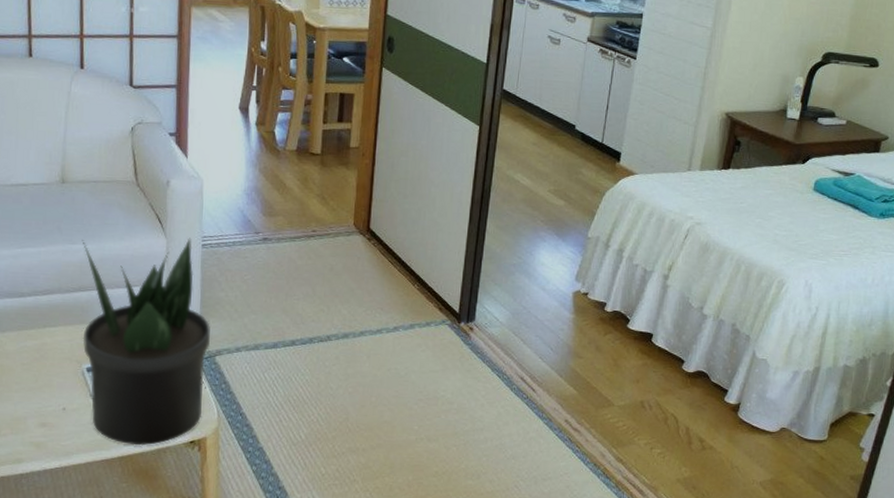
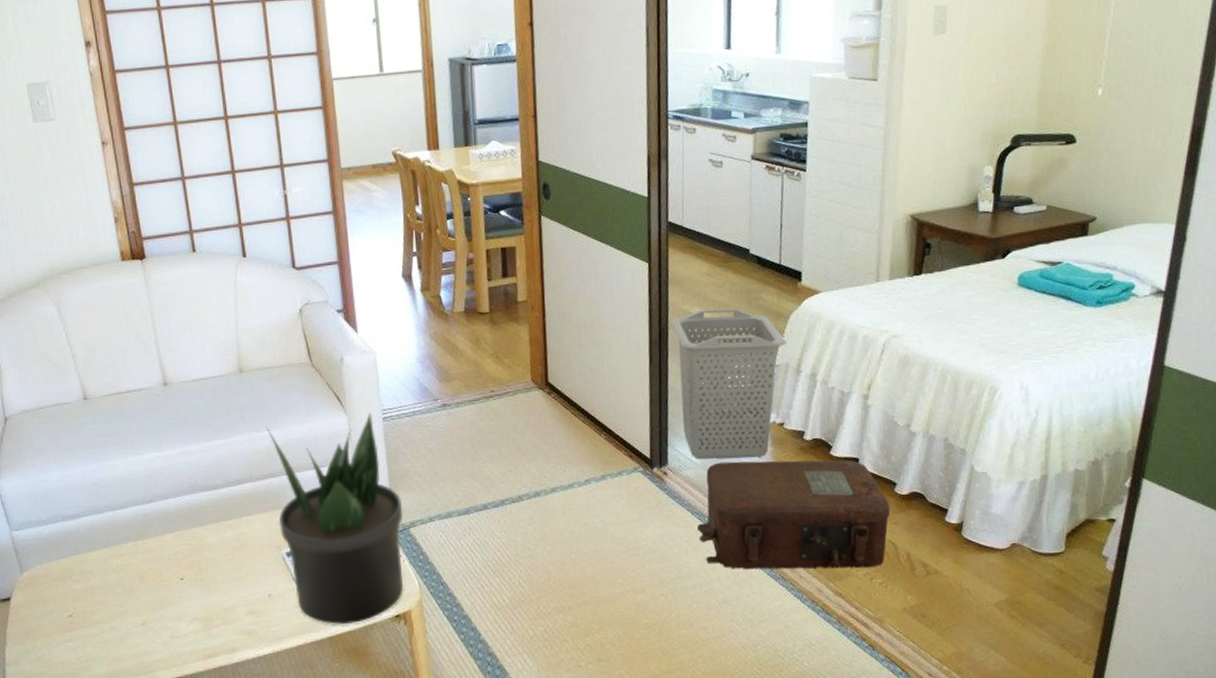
laundry basket: none [493,177,599,323] -> present [671,308,786,460]
suitcase: none [496,323,677,438] -> present [698,460,891,570]

